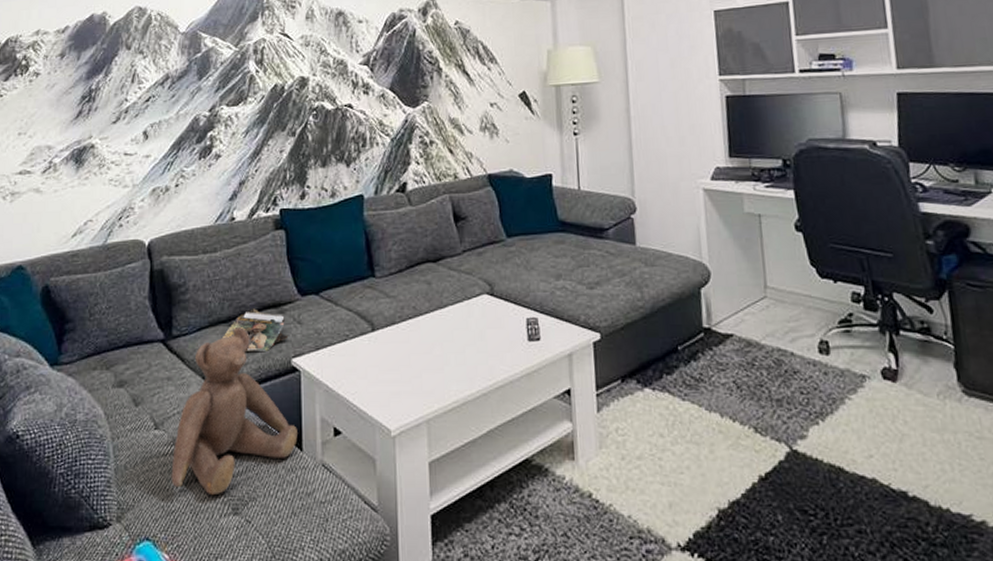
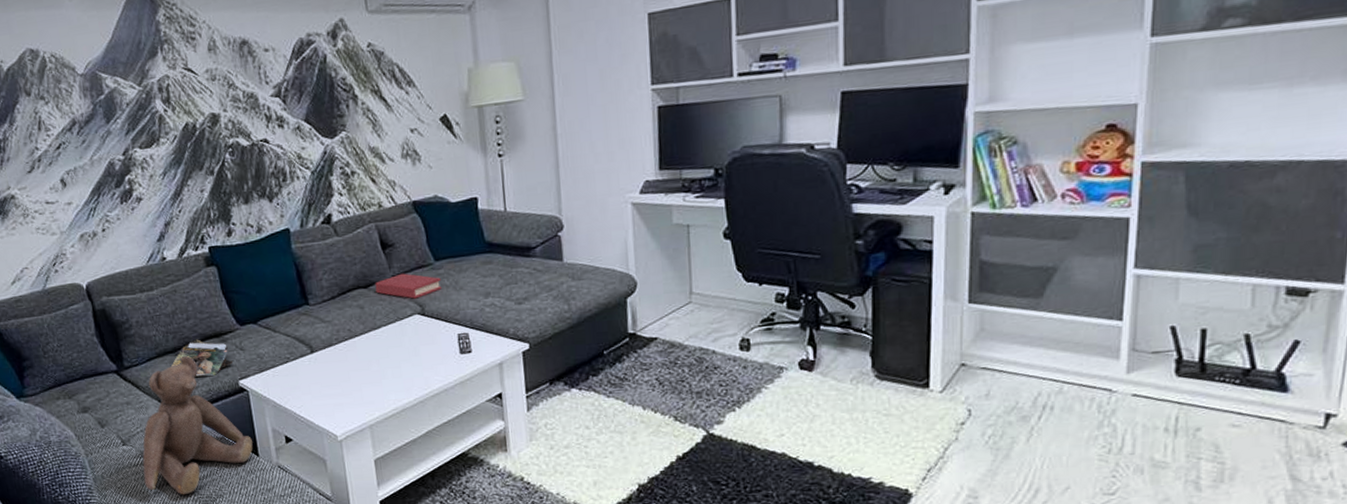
hardback book: none [444,248,513,277] -> present [375,273,442,299]

